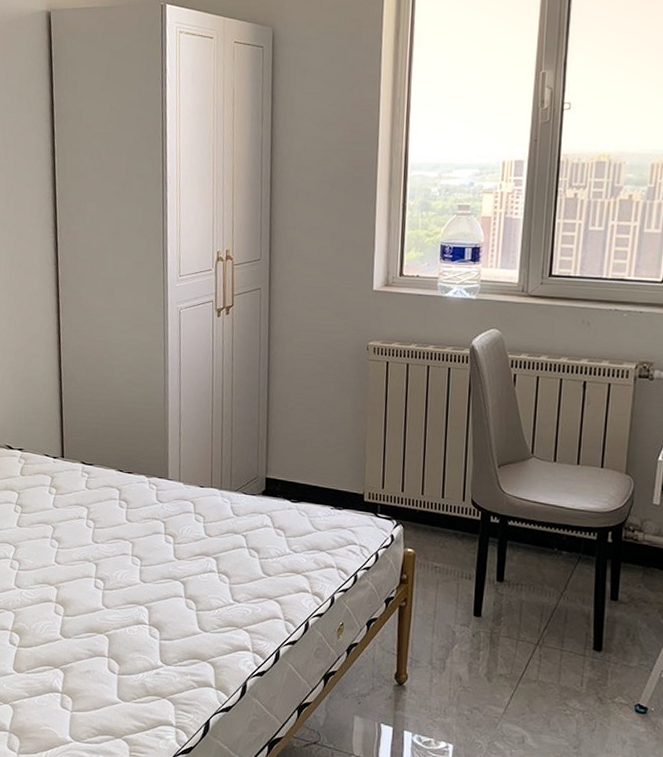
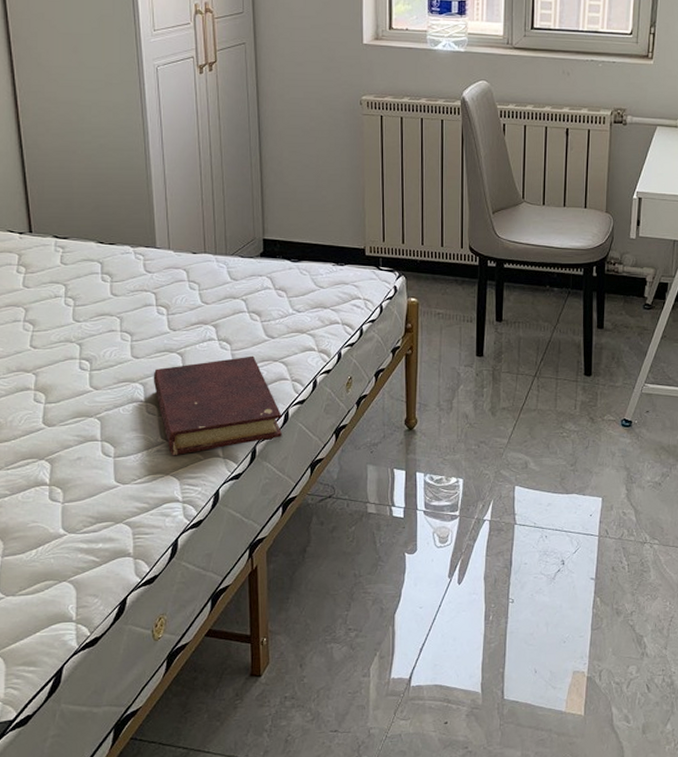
book: none [157,591,273,681] -> present [153,355,282,455]

